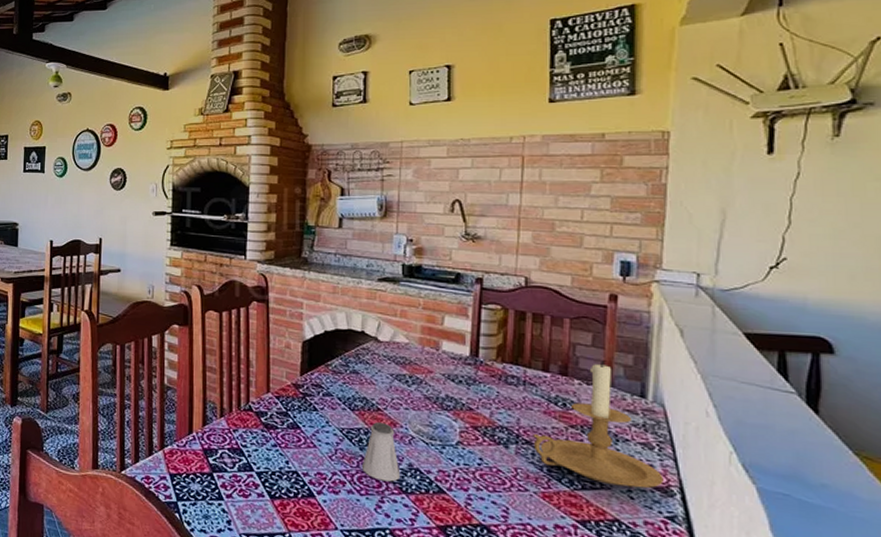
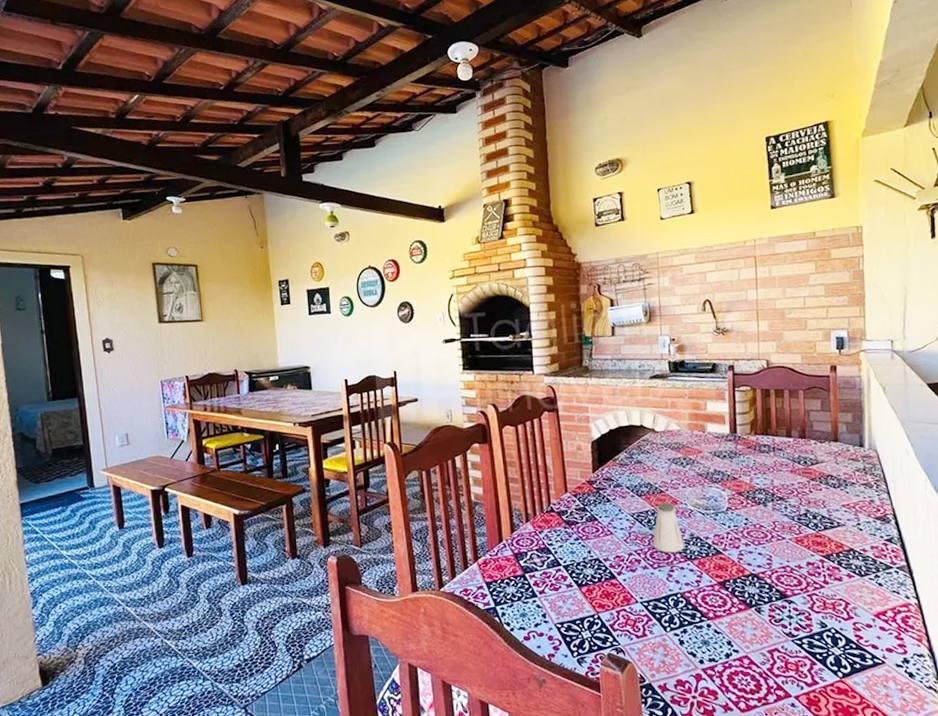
candle holder: present [533,360,664,489] -> none [784,421,882,522]

